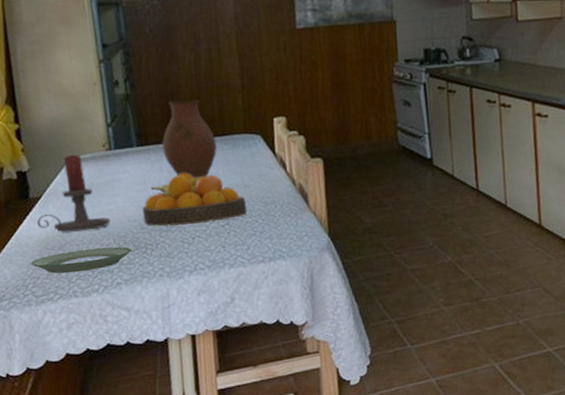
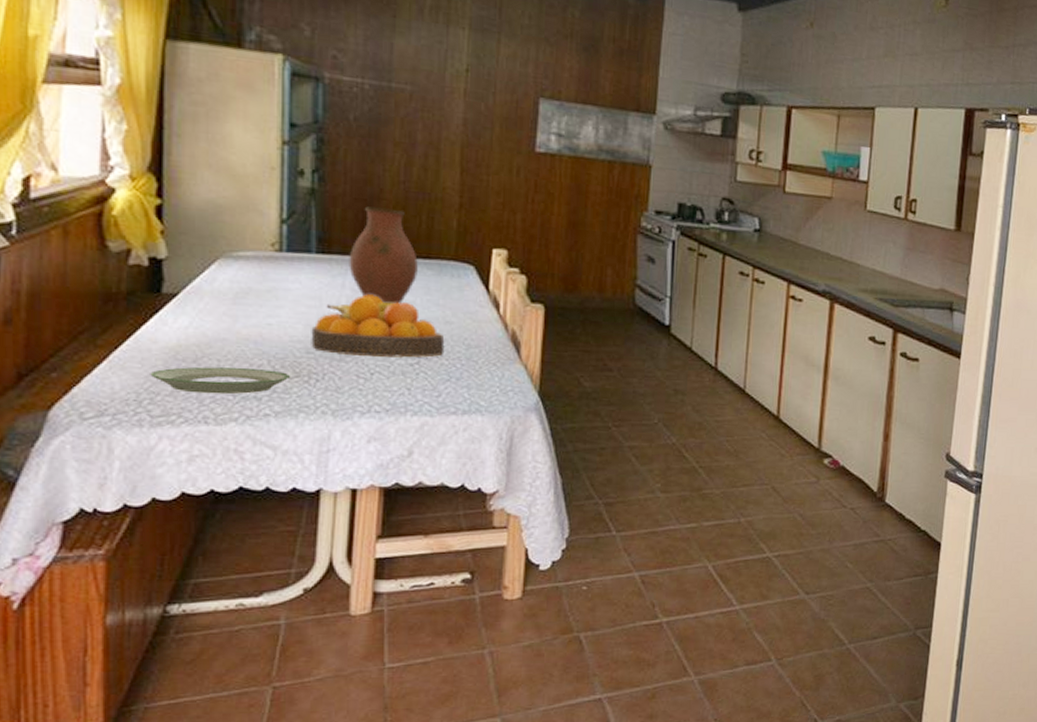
candle holder: present [36,154,110,233] -> none [167,248,267,345]

